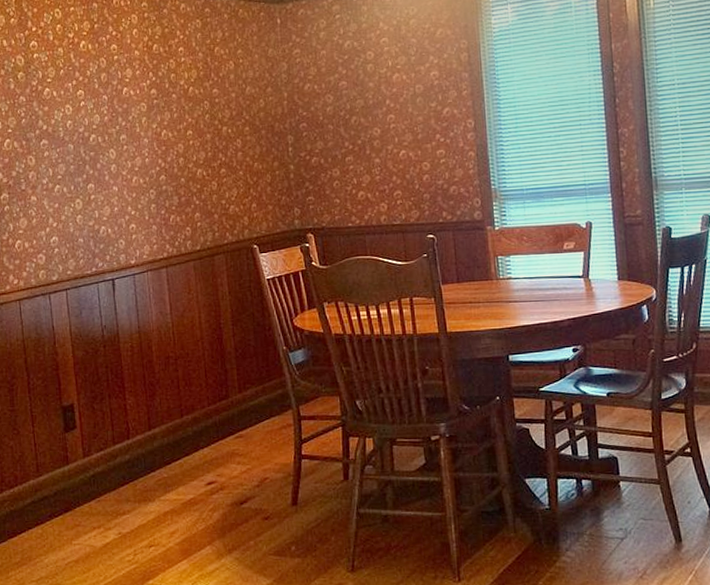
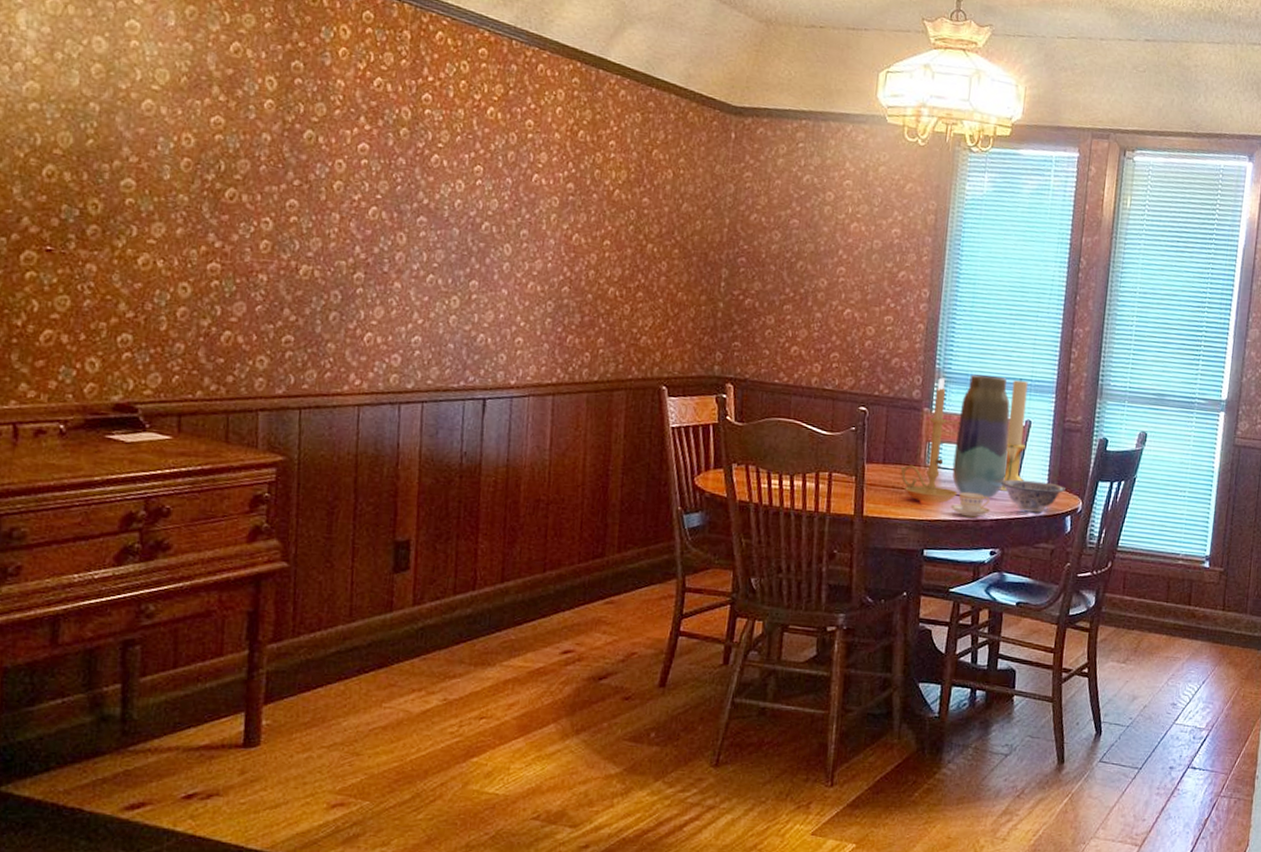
candle holder: none [474,196,532,312] -> present [900,377,958,504]
vase: none [521,186,576,299] -> present [952,374,1010,498]
teacup: none [527,296,567,320] -> present [951,492,991,518]
candle holder: none [567,184,594,291] -> present [1000,378,1028,491]
bowl: none [571,276,637,307] -> present [1000,479,1065,513]

